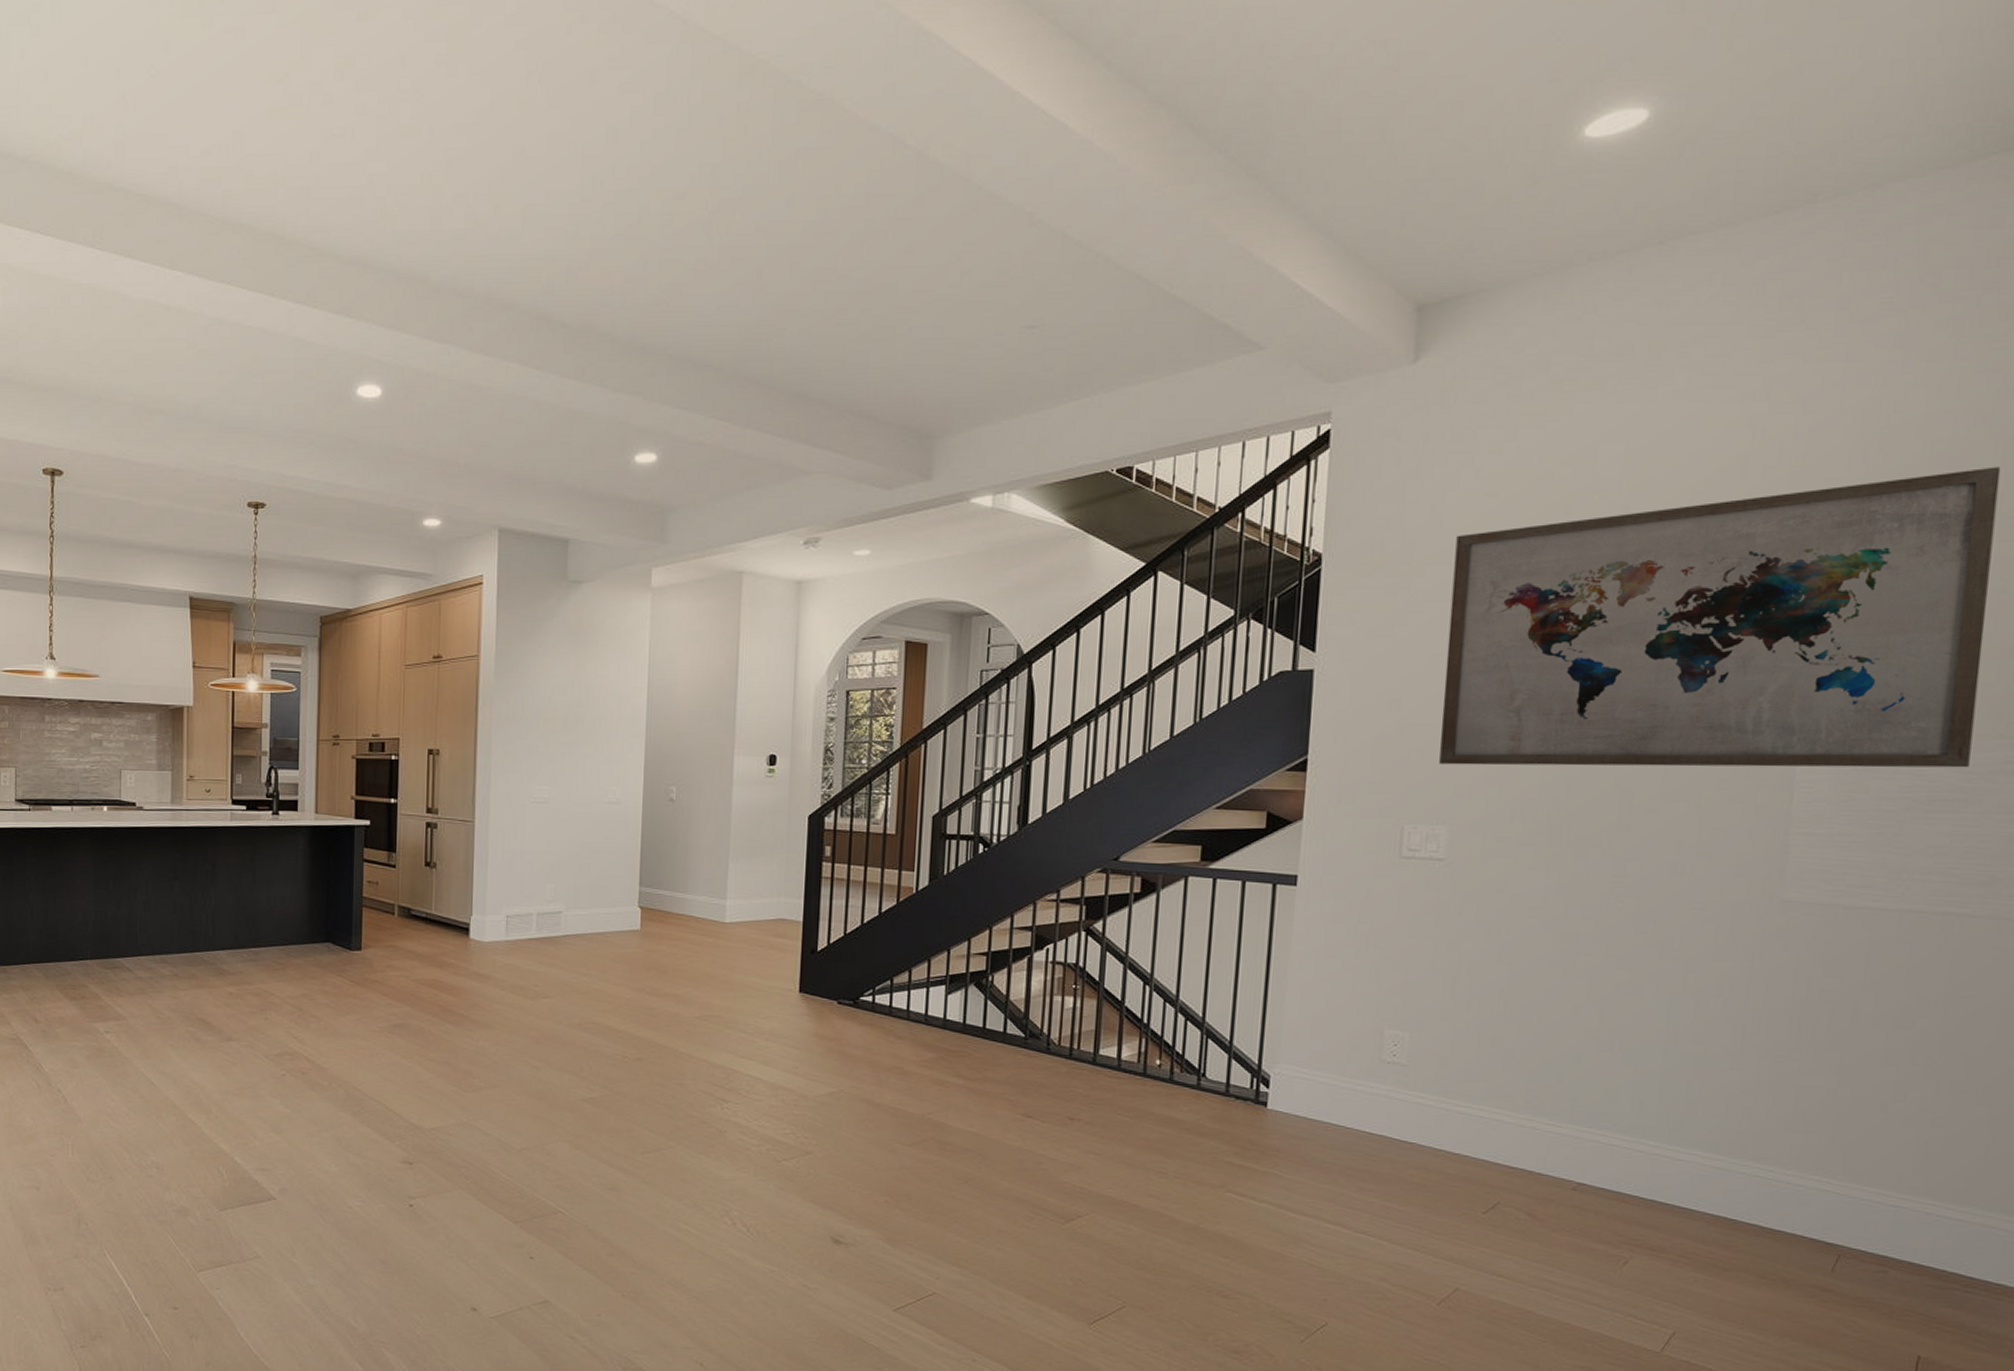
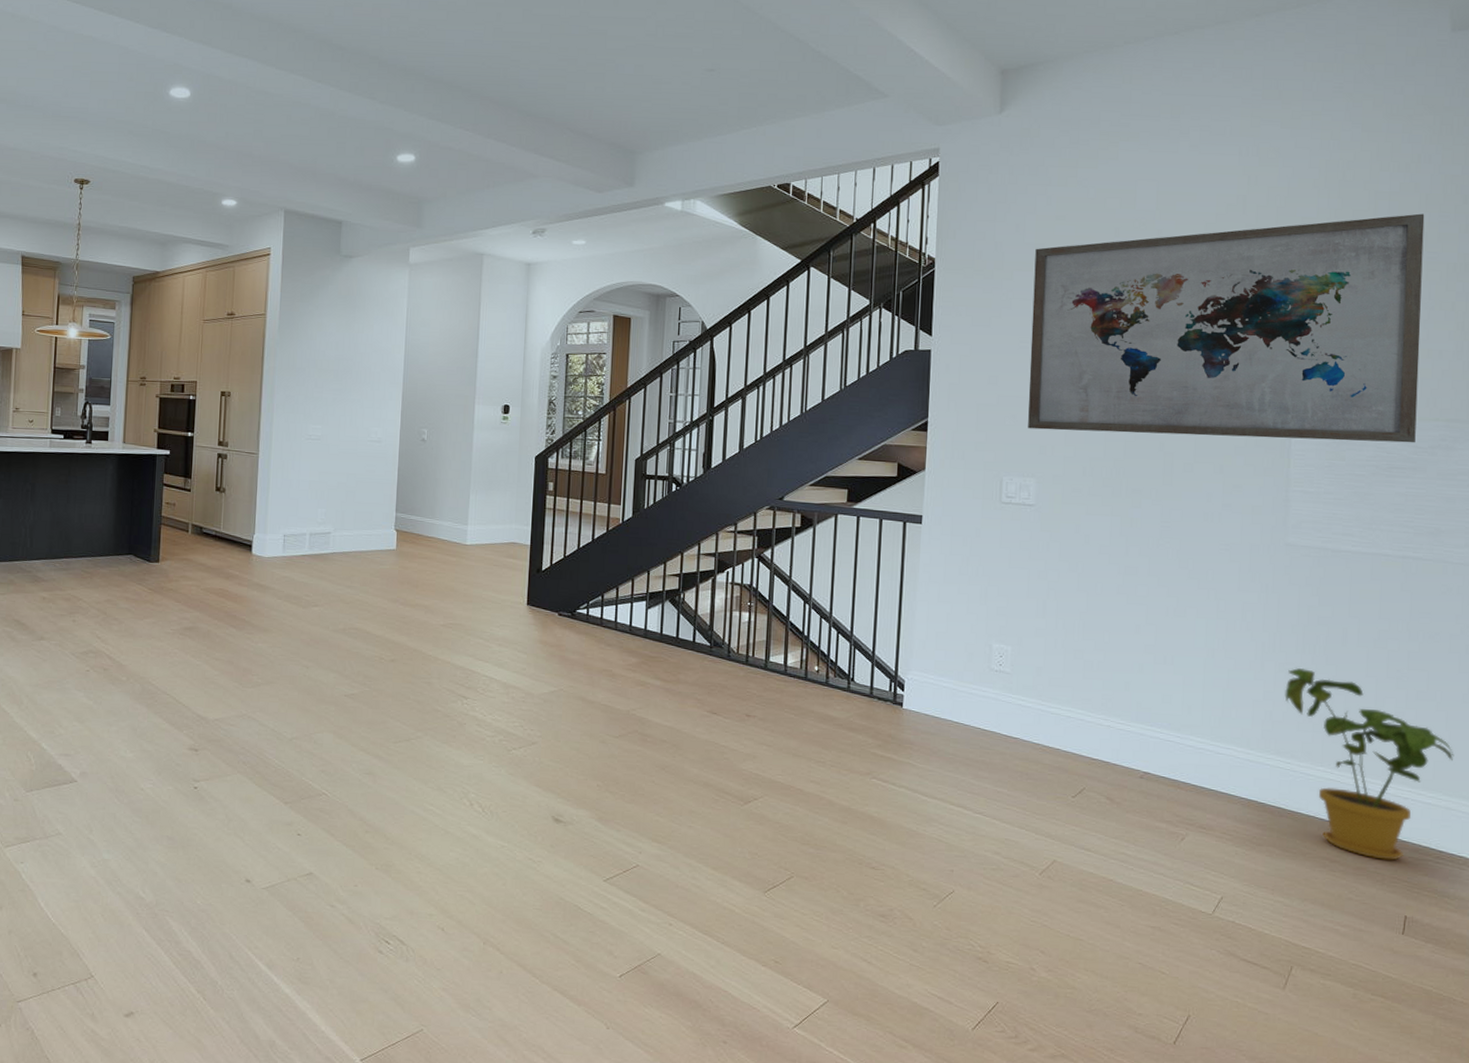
house plant: none [1770,1055,1998,1289] -> present [1284,668,1454,861]

